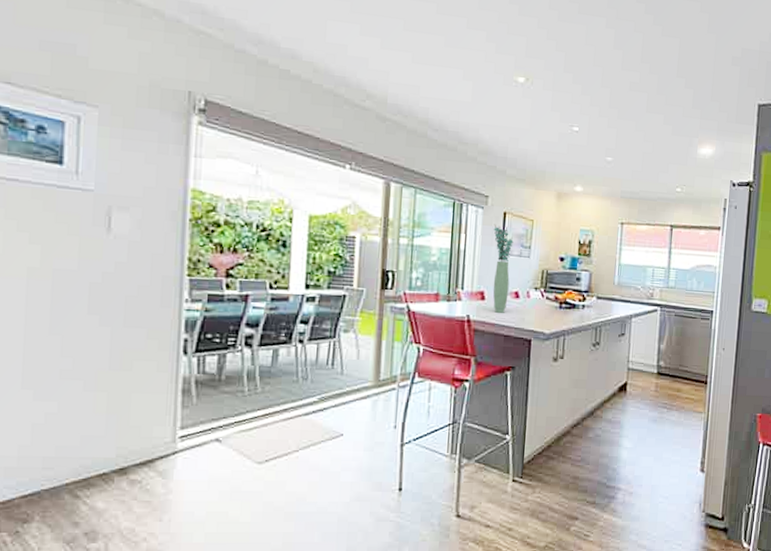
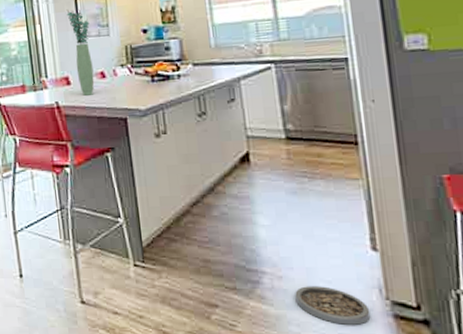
pet bowl: none [639,501,690,533] -> present [295,286,371,325]

